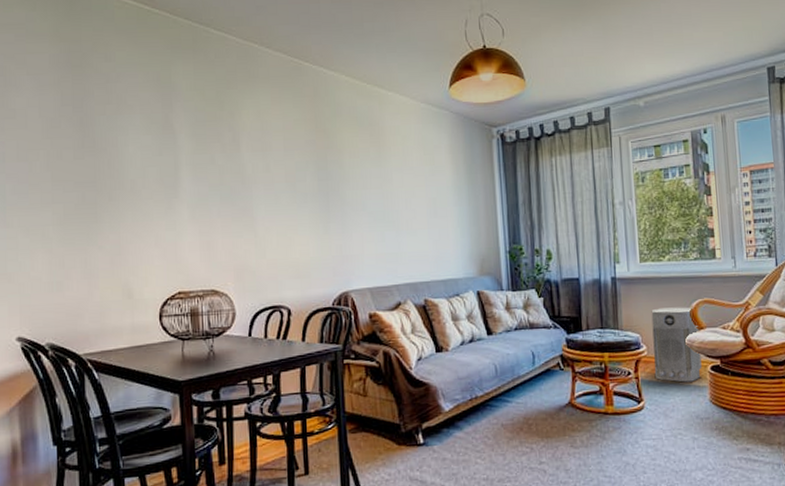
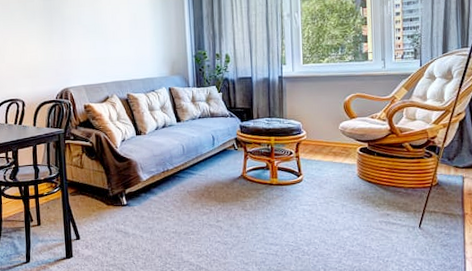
air purifier: present [651,307,702,383] -> none [311,100,352,161]

